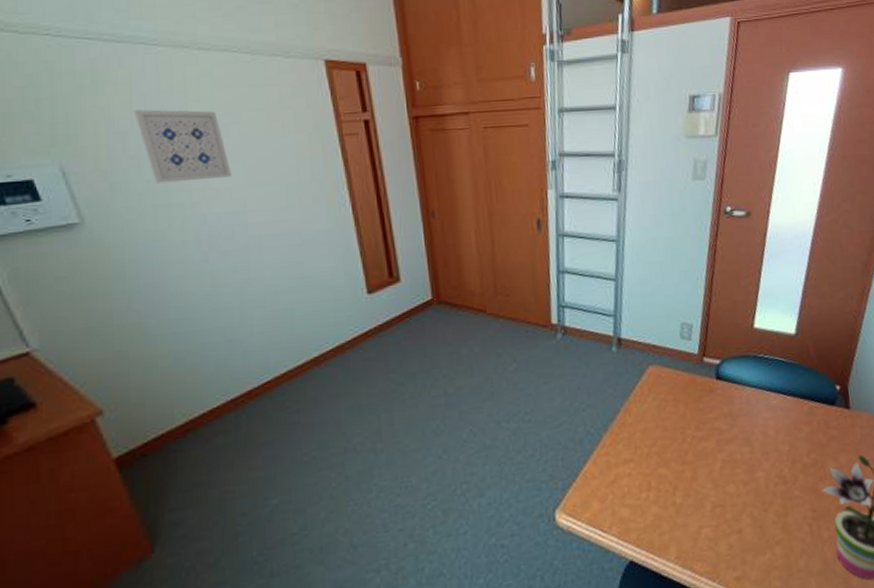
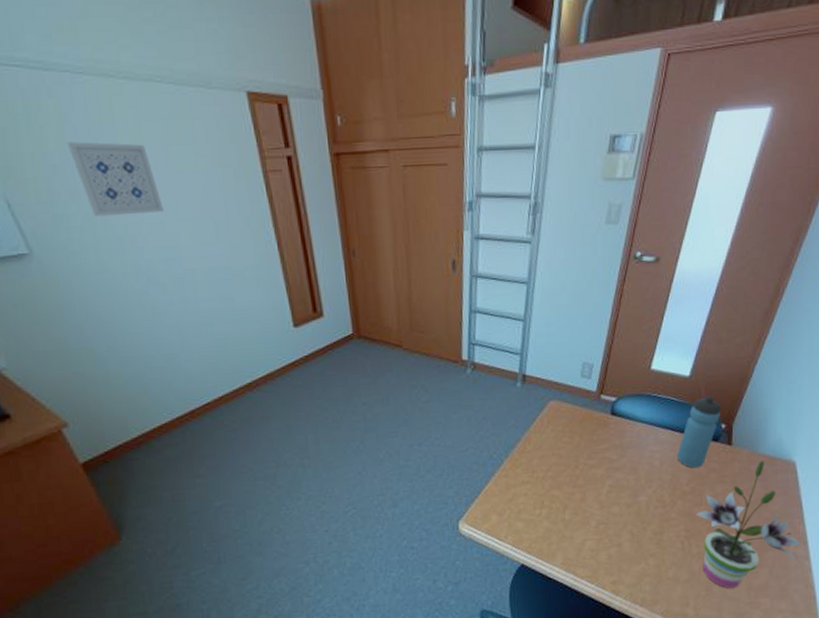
water bottle: none [792,354,834,437] -> present [677,395,721,469]

